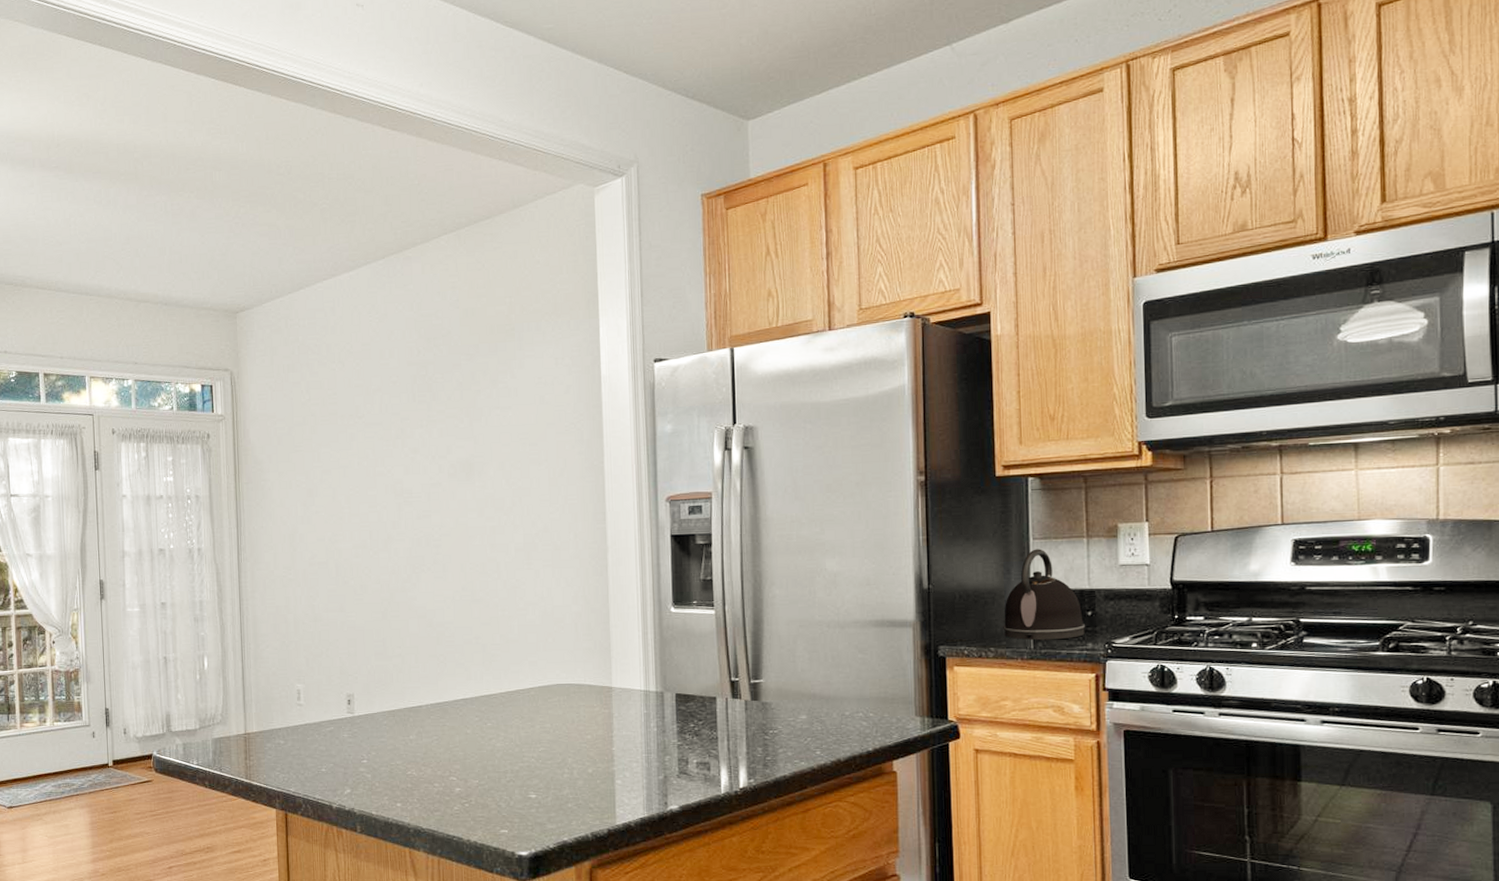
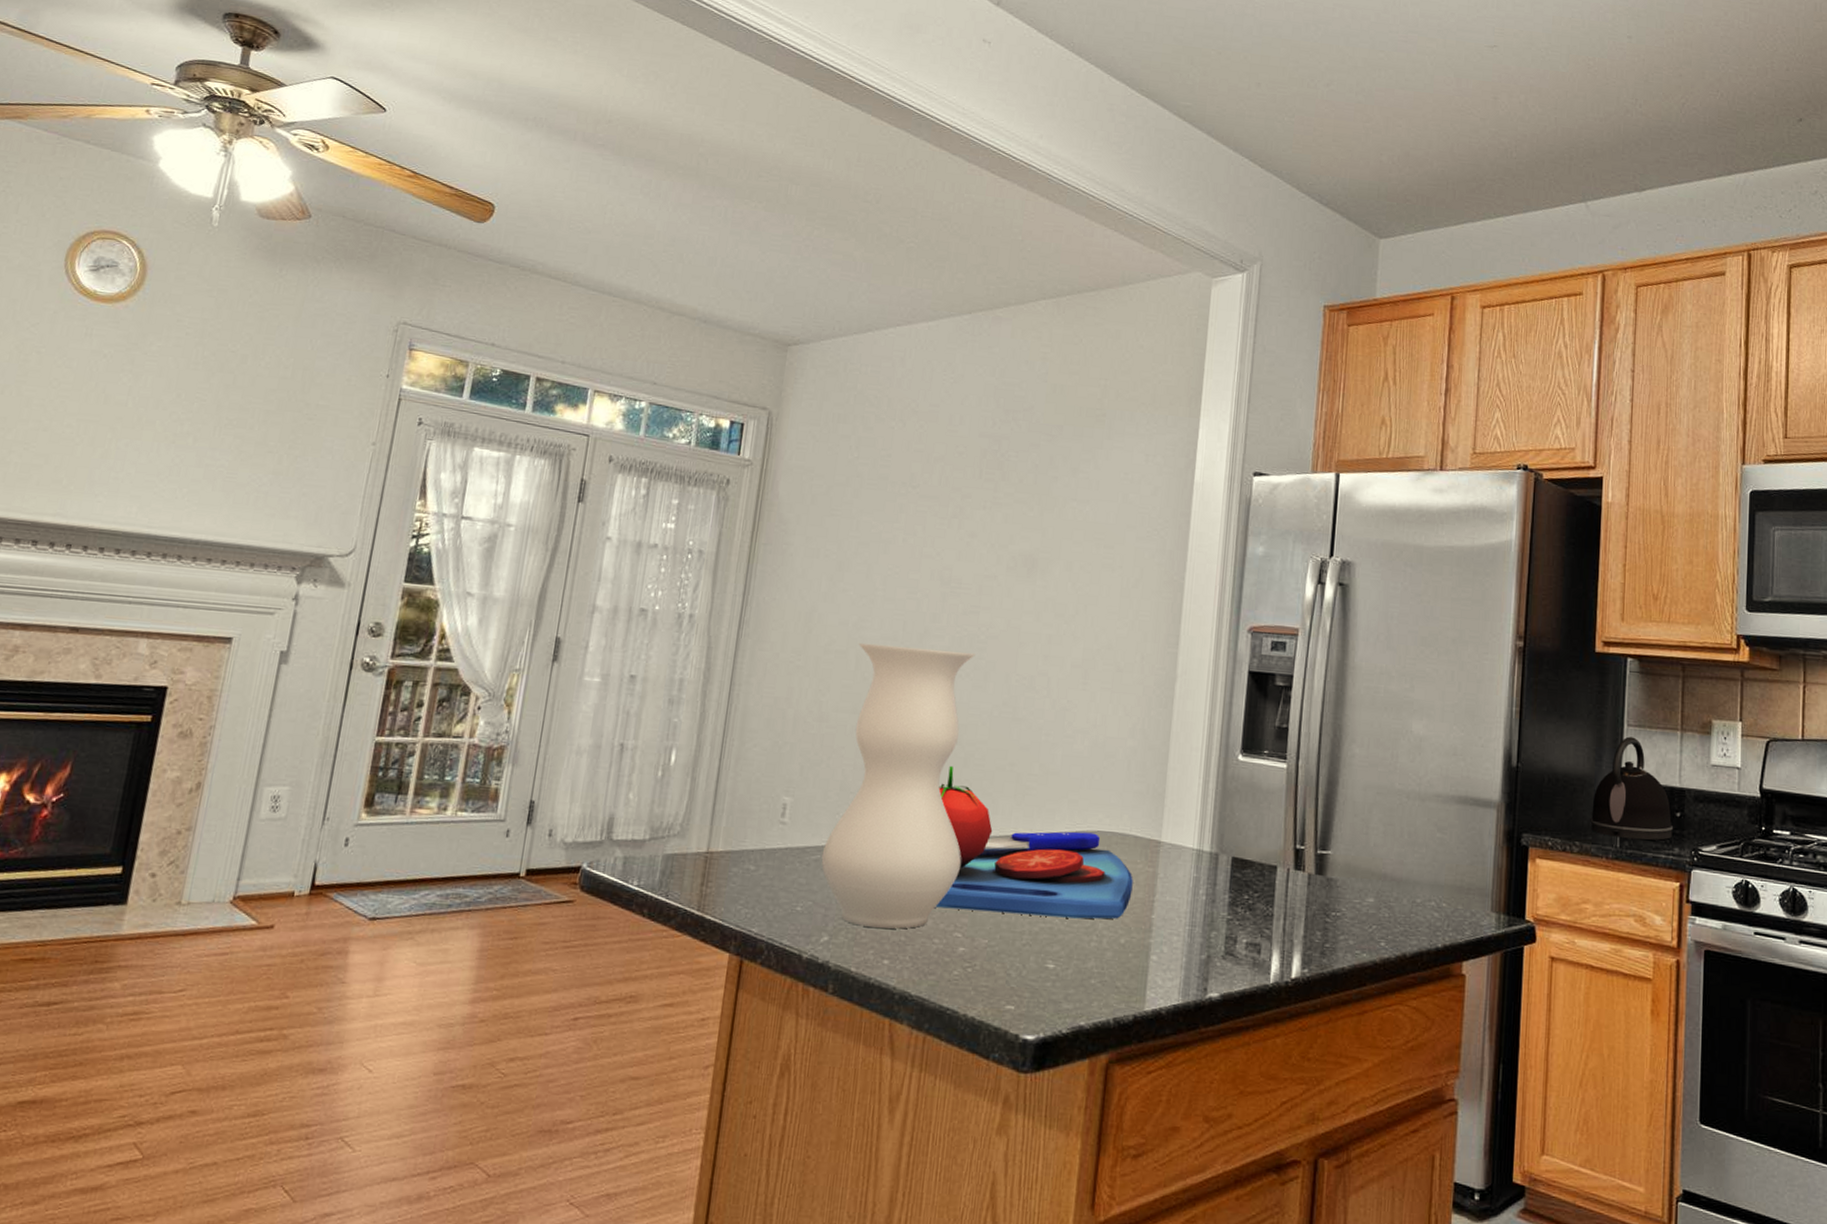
vase: none [334,550,447,779] -> present [821,642,975,929]
chopping board: none [419,644,593,759] -> present [935,765,1133,919]

